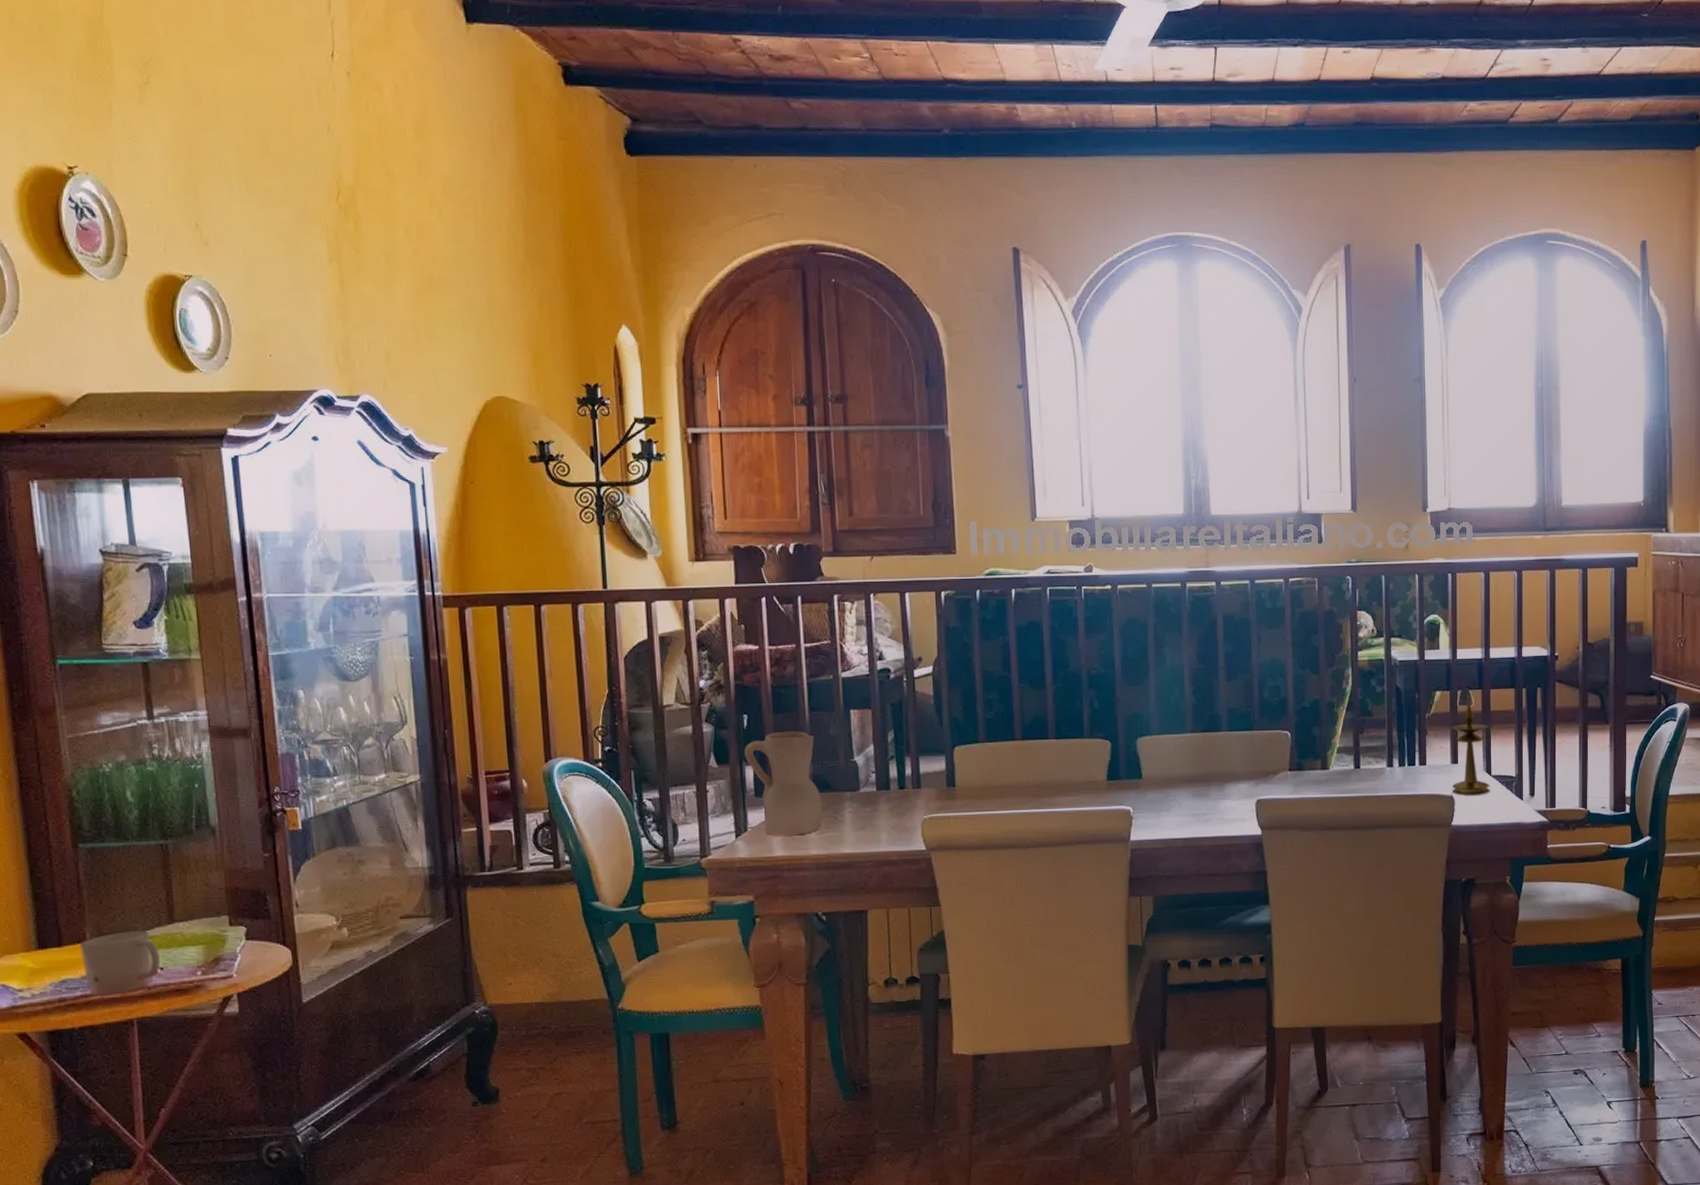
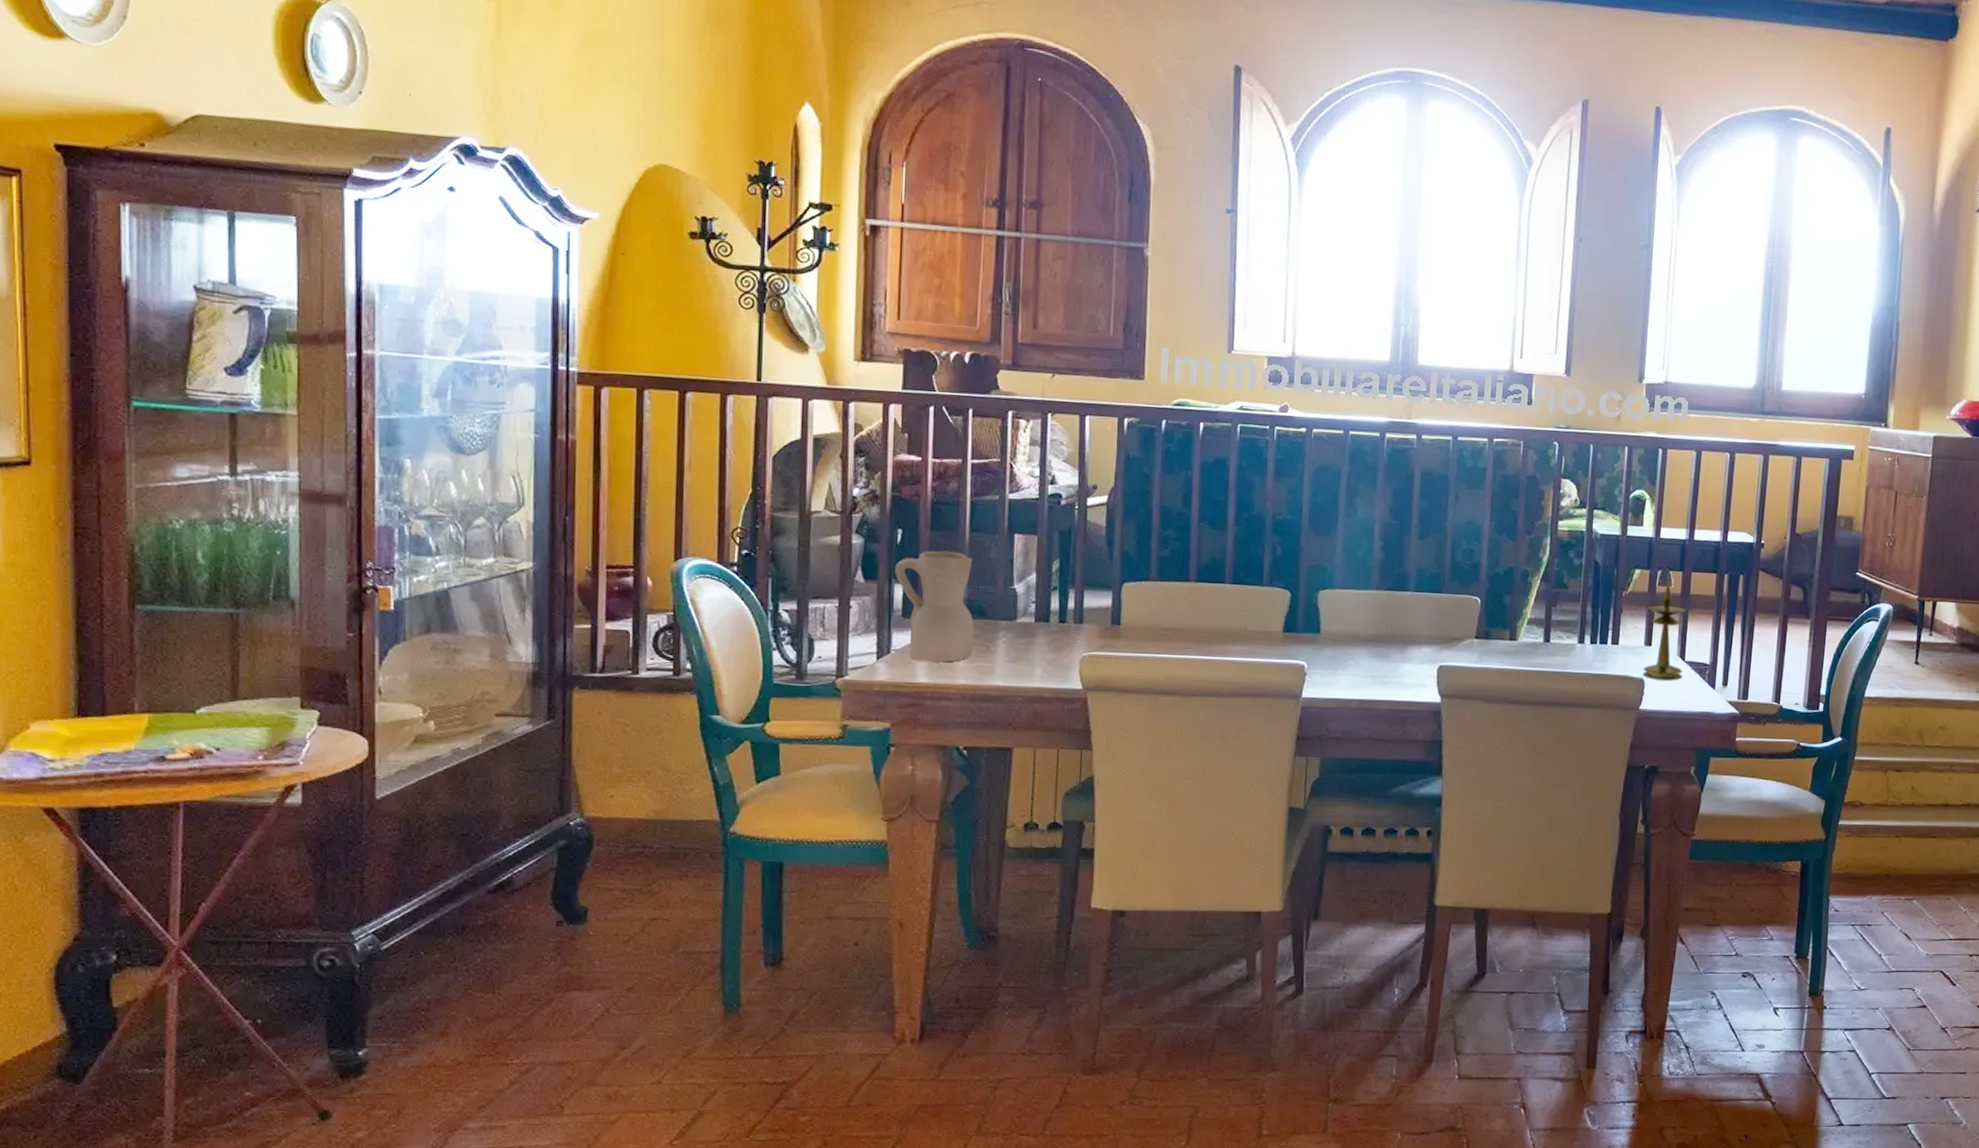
mug: present [79,931,160,997] -> none [125,705,217,775]

